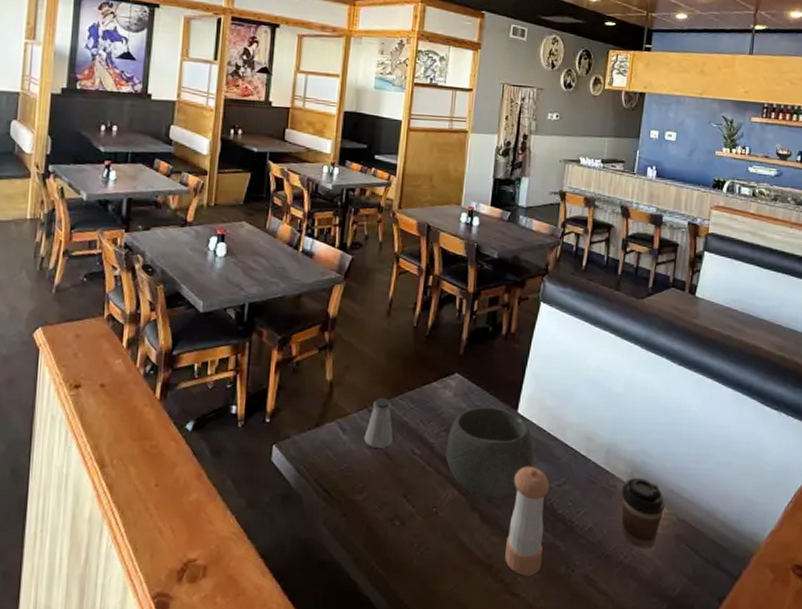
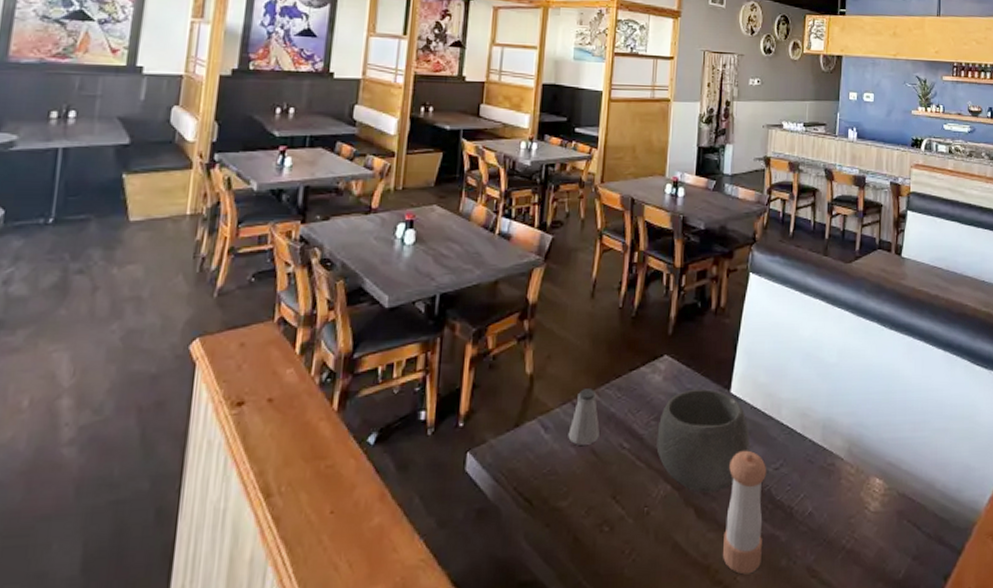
coffee cup: present [621,478,666,548] -> none [839,453,885,530]

